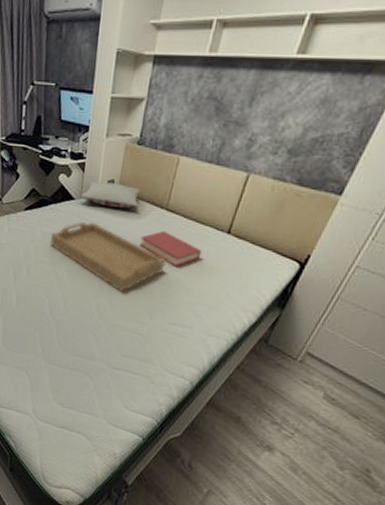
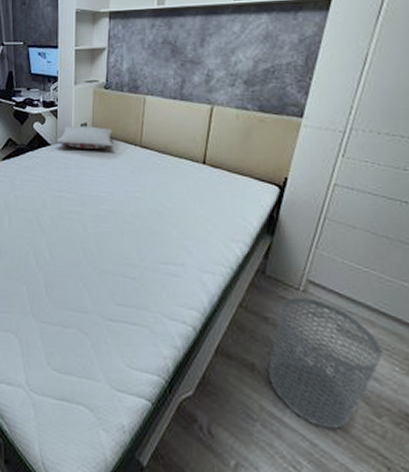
serving tray: present [50,222,167,292] -> none [31,165,148,234]
hardback book: present [139,230,202,267] -> none [119,167,181,202]
waste bin: none [251,365,360,475] -> present [268,296,382,430]

